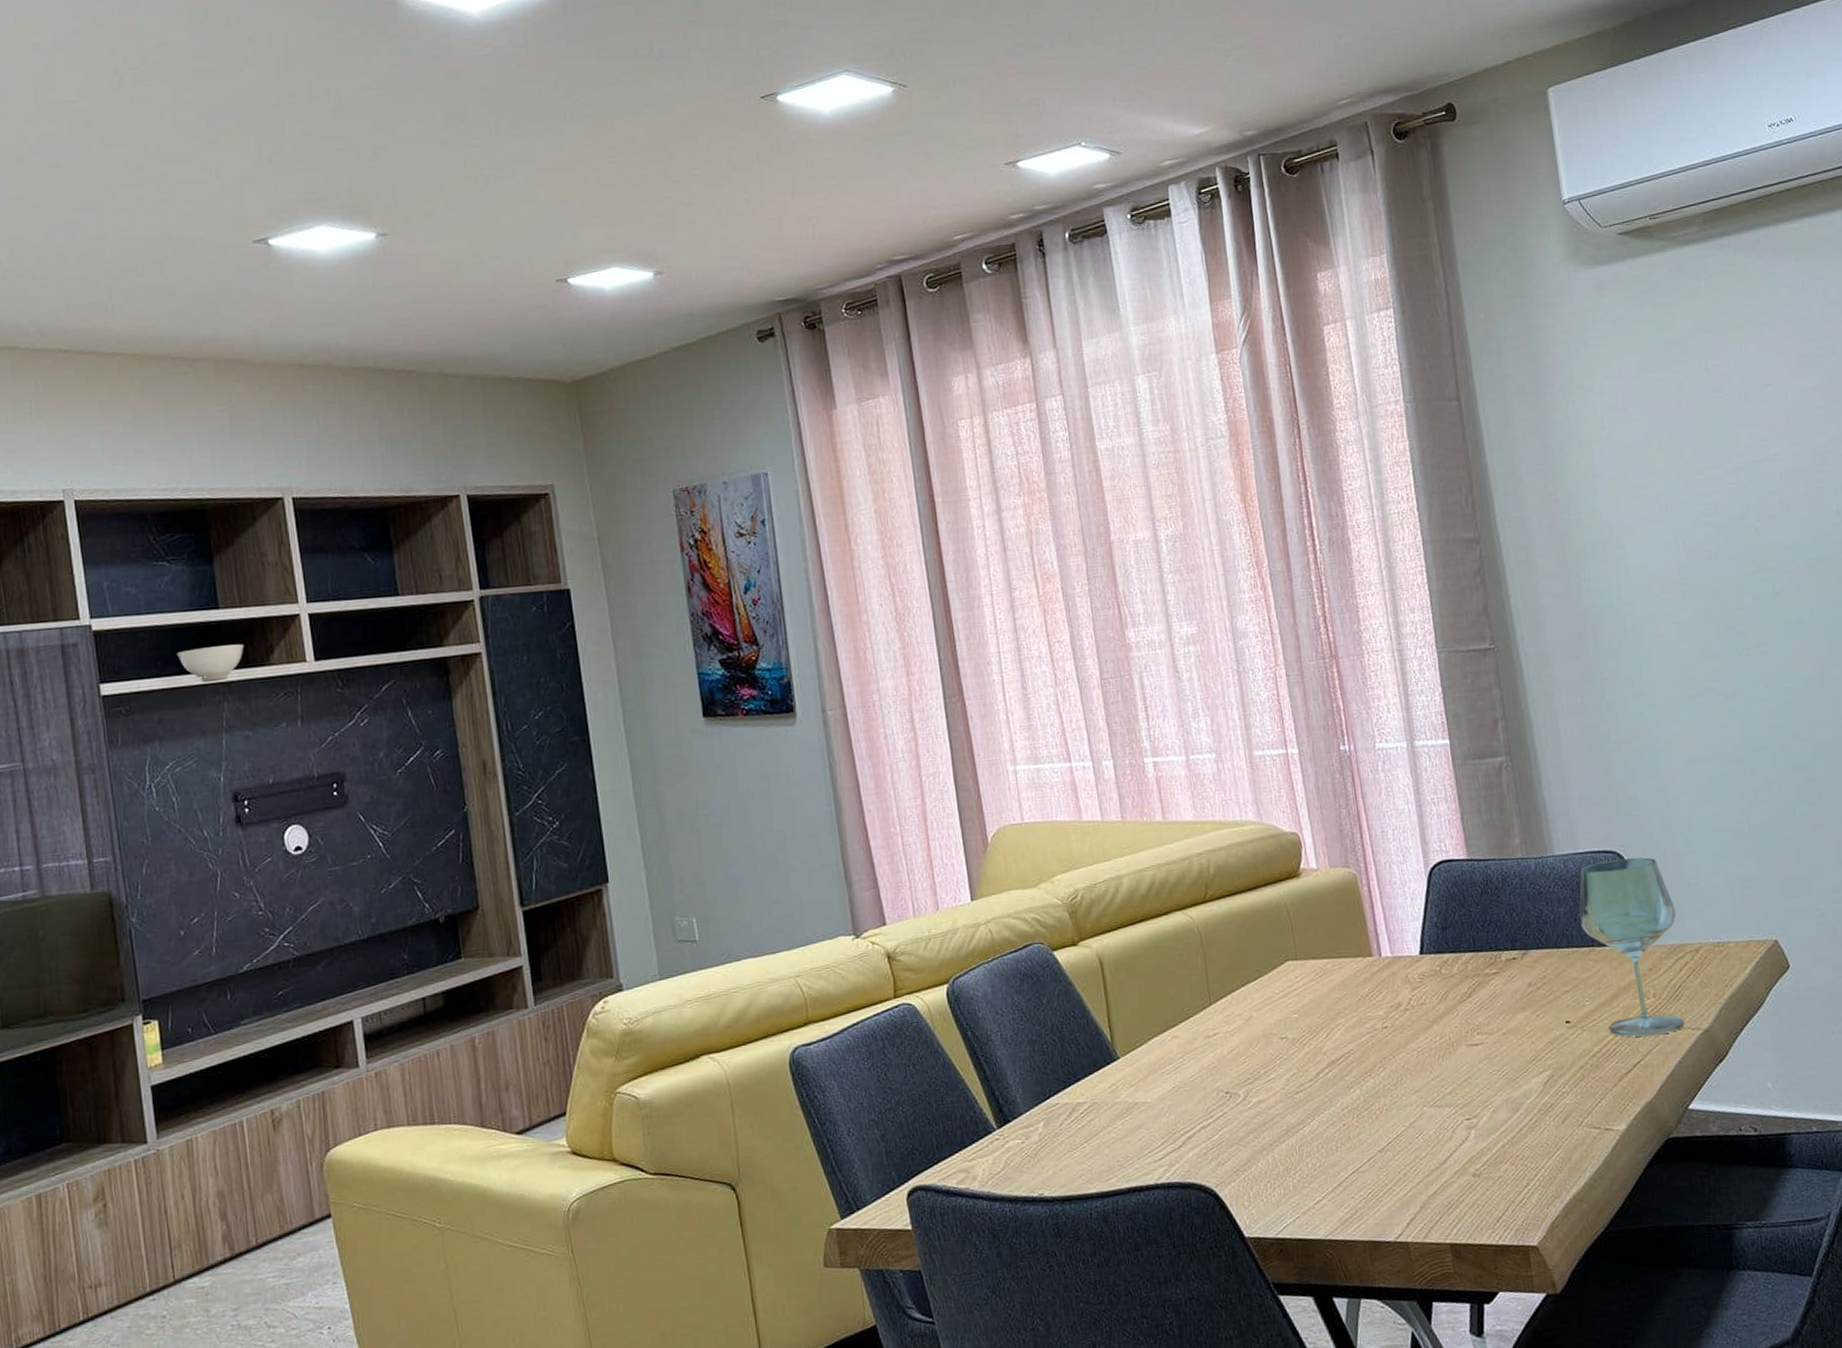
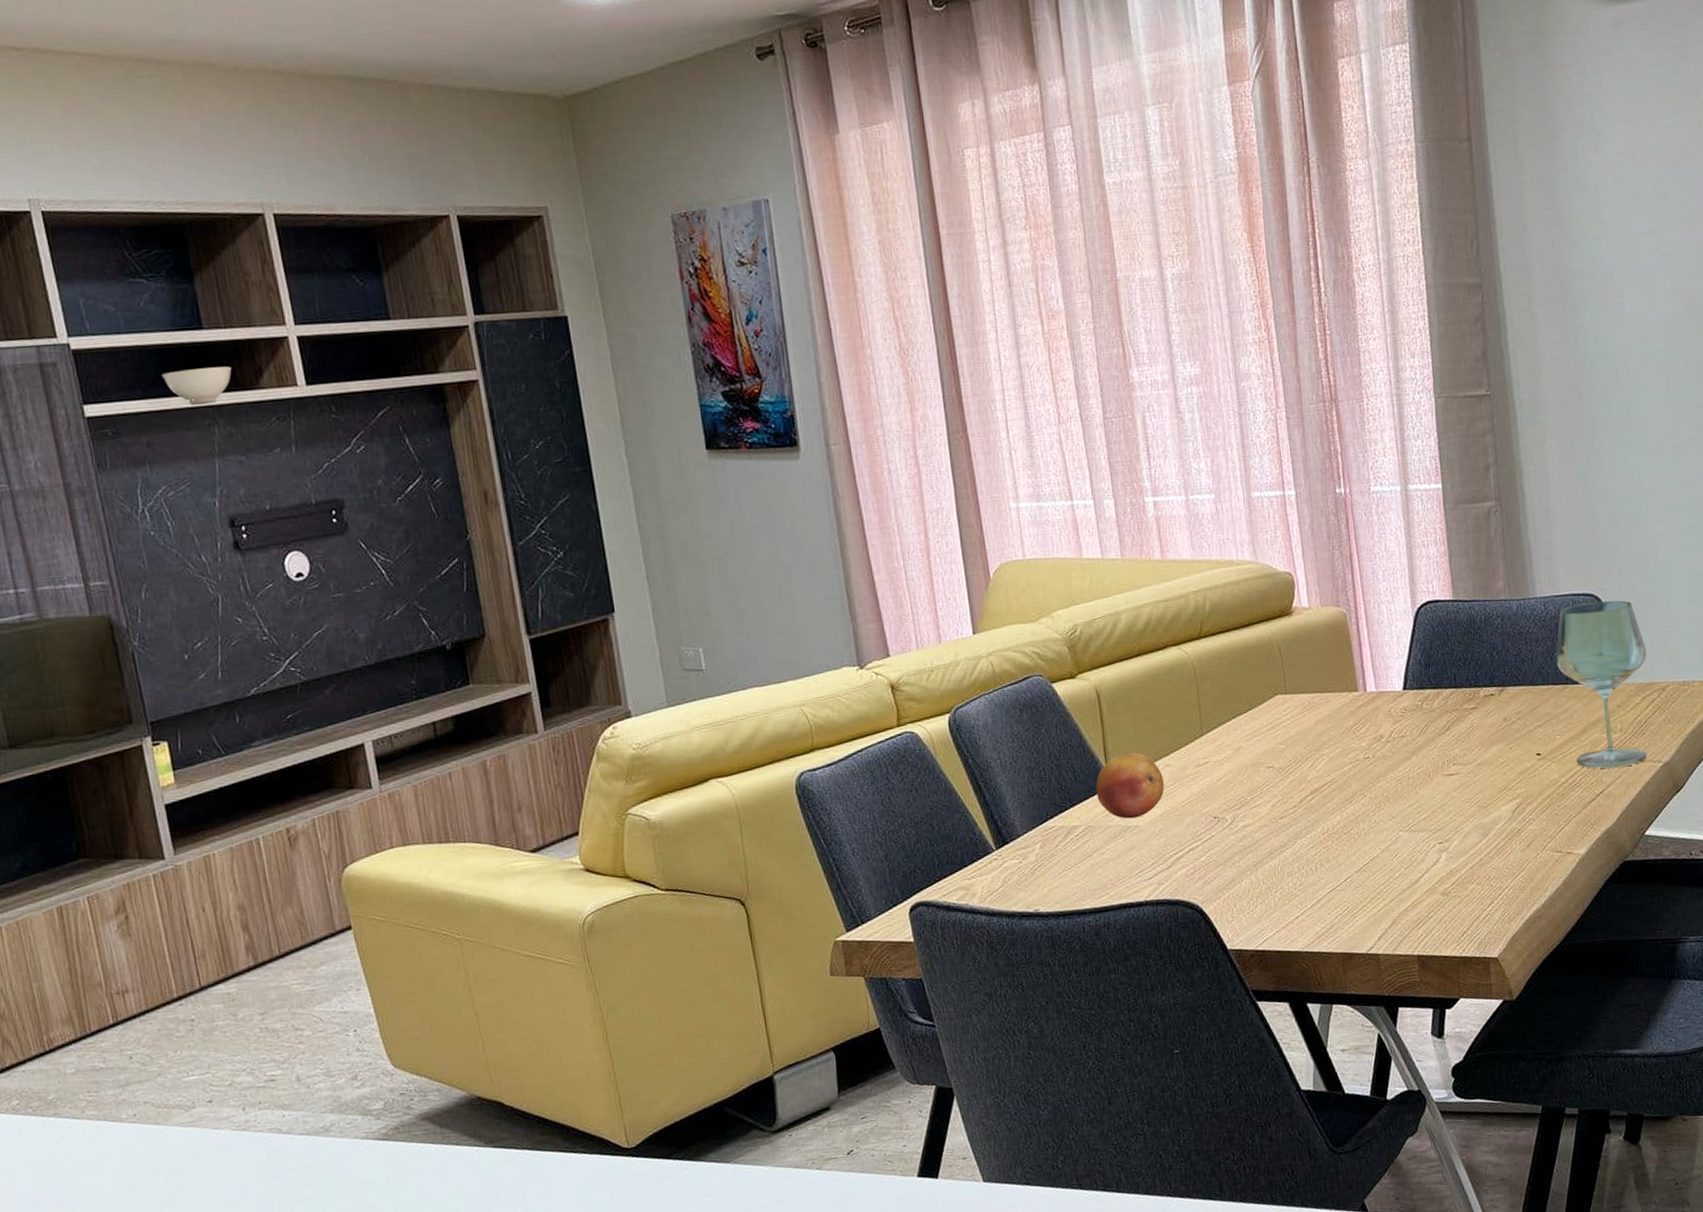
fruit: none [1100,1023,1173,1095] -> present [1096,752,1165,819]

